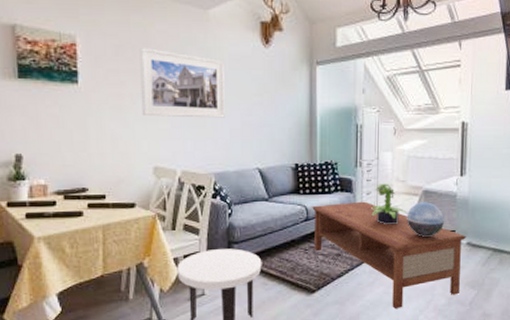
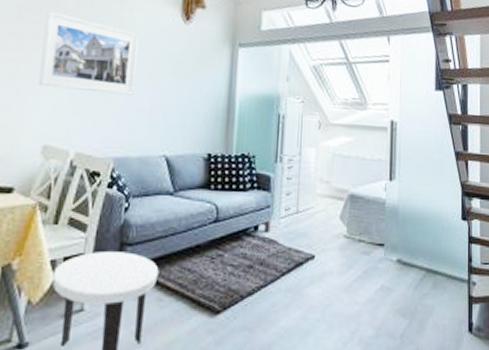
coffee table: present [312,201,466,309] -> none [223,202,396,339]
potted plant: present [369,183,408,225] -> none [288,183,332,233]
decorative sphere: present [406,202,444,238] -> none [330,208,372,251]

